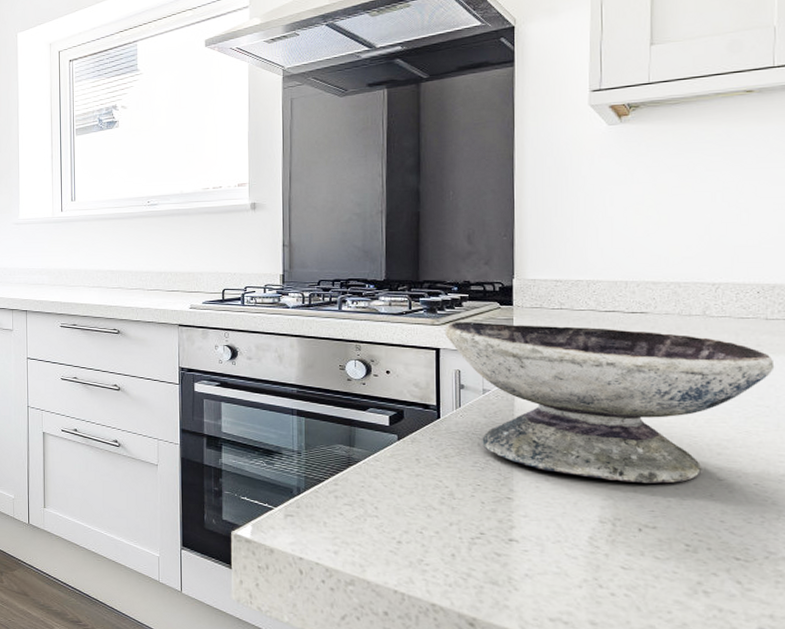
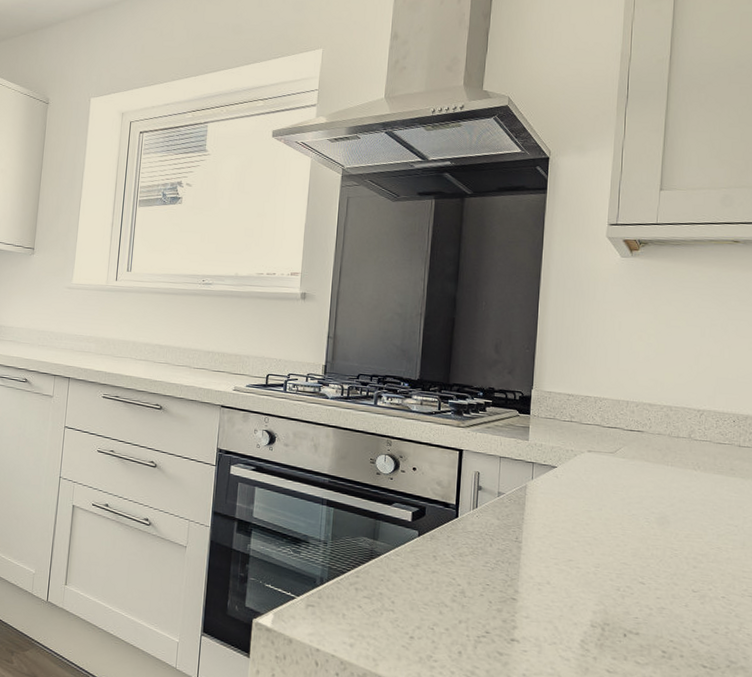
bowl: present [444,321,775,484] -> none [468,425,744,593]

